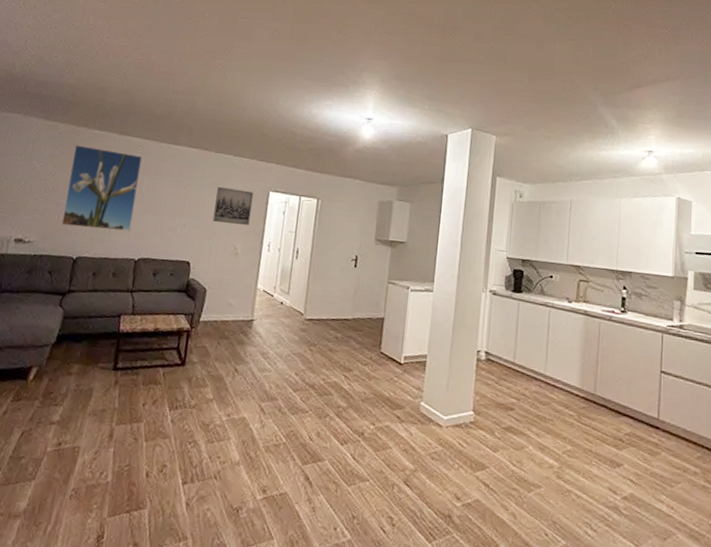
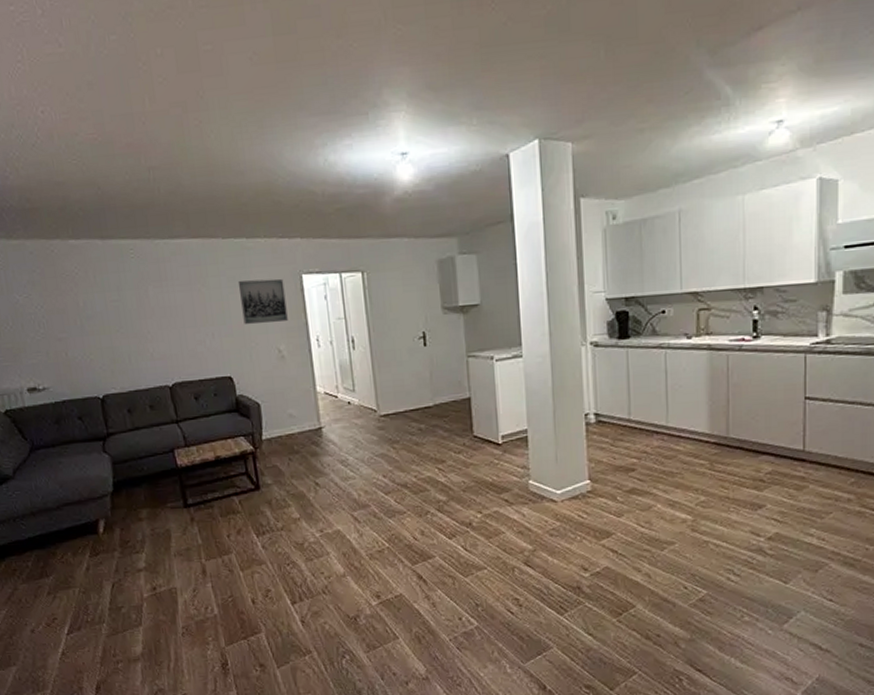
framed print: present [61,145,142,232] -> none [54,261,153,363]

